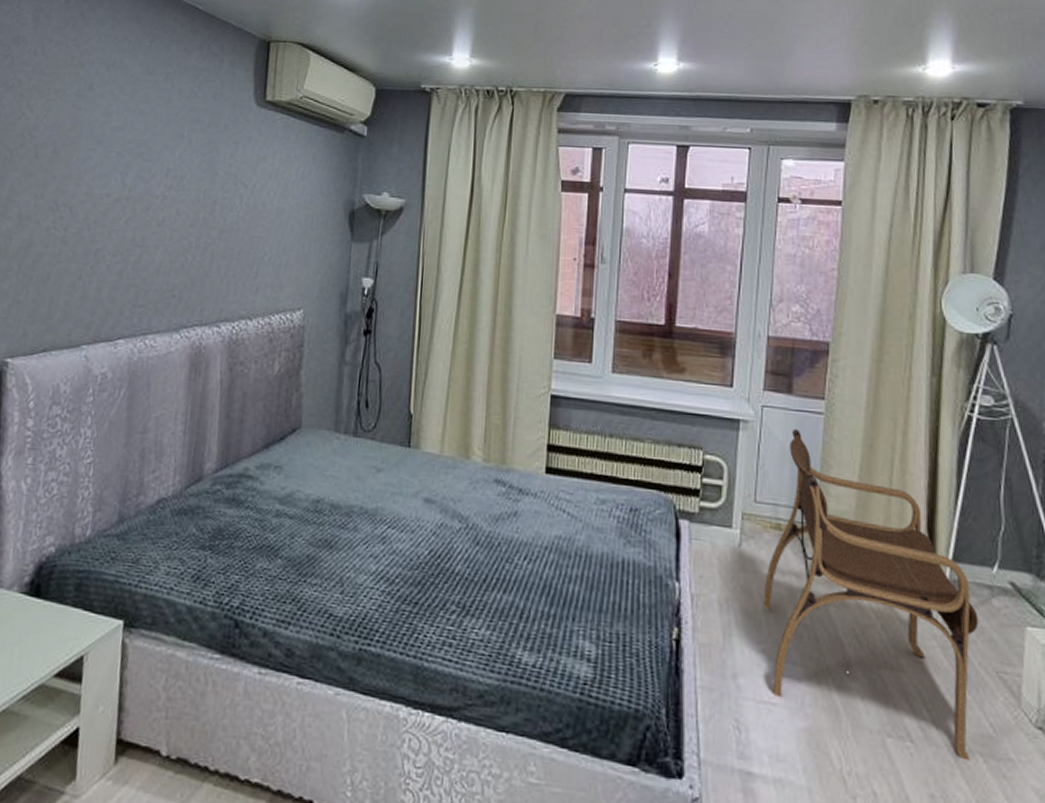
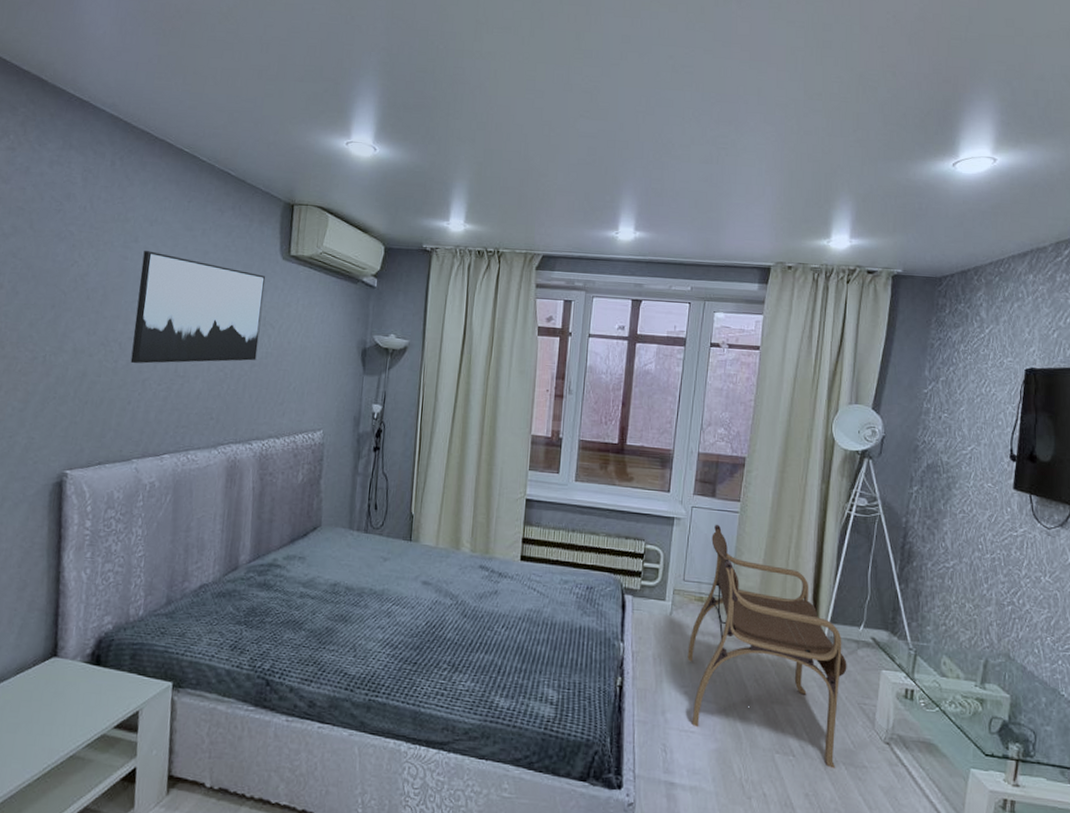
wall art: none [82,99,237,232] -> present [130,251,265,364]

